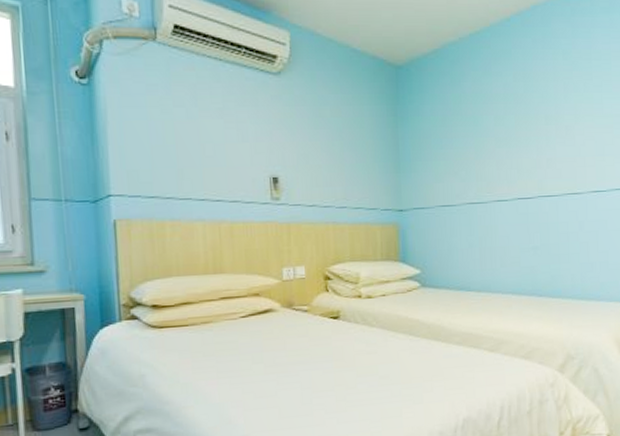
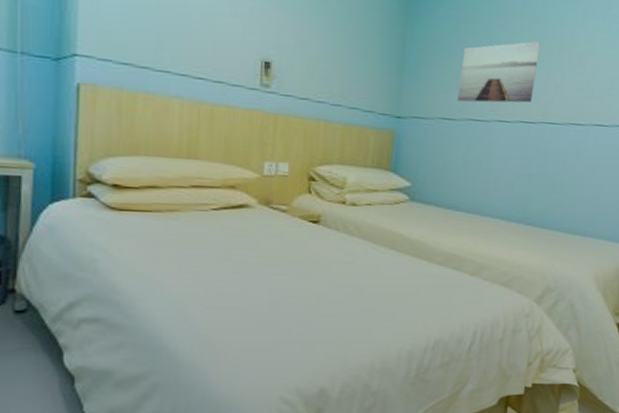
wall art: none [453,120,527,188] -> present [457,41,541,103]

